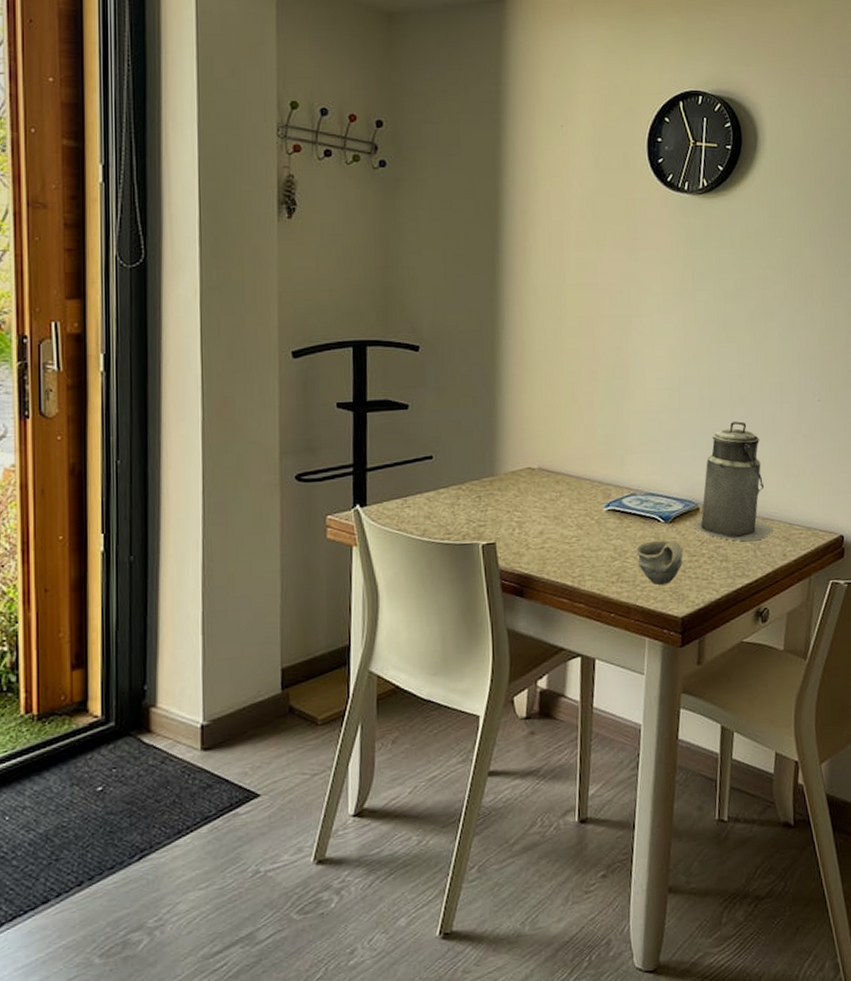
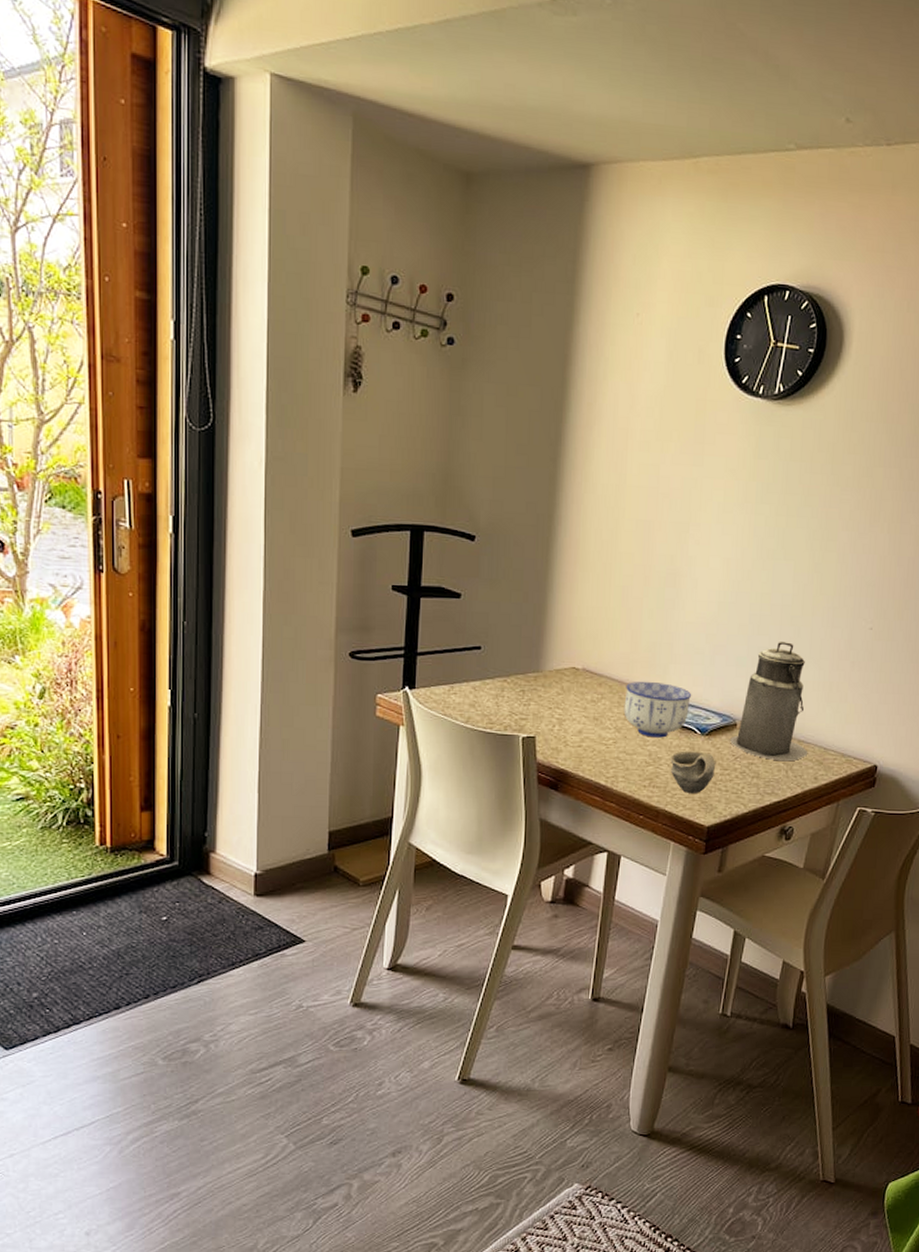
bowl: none [583,474,651,531] -> present [623,681,692,738]

